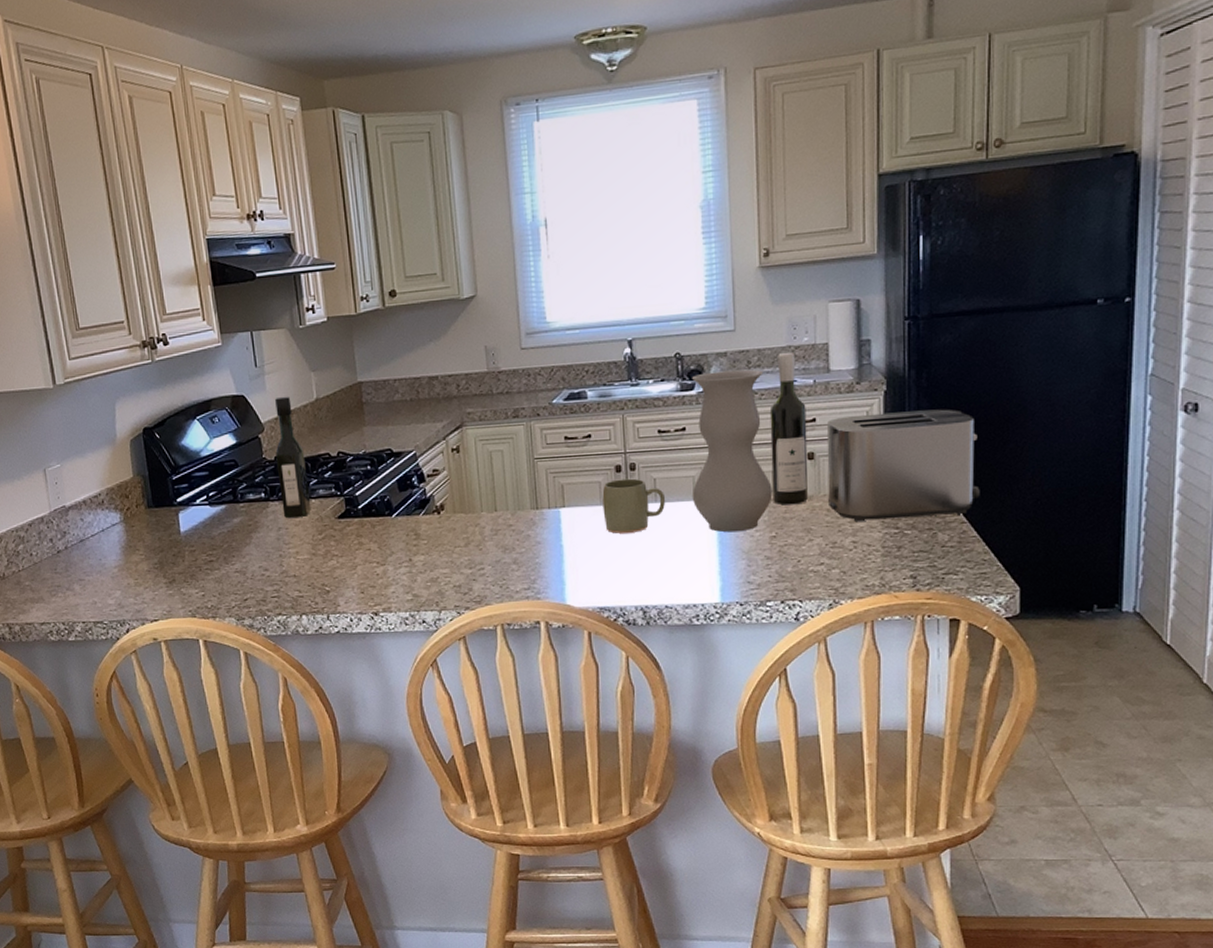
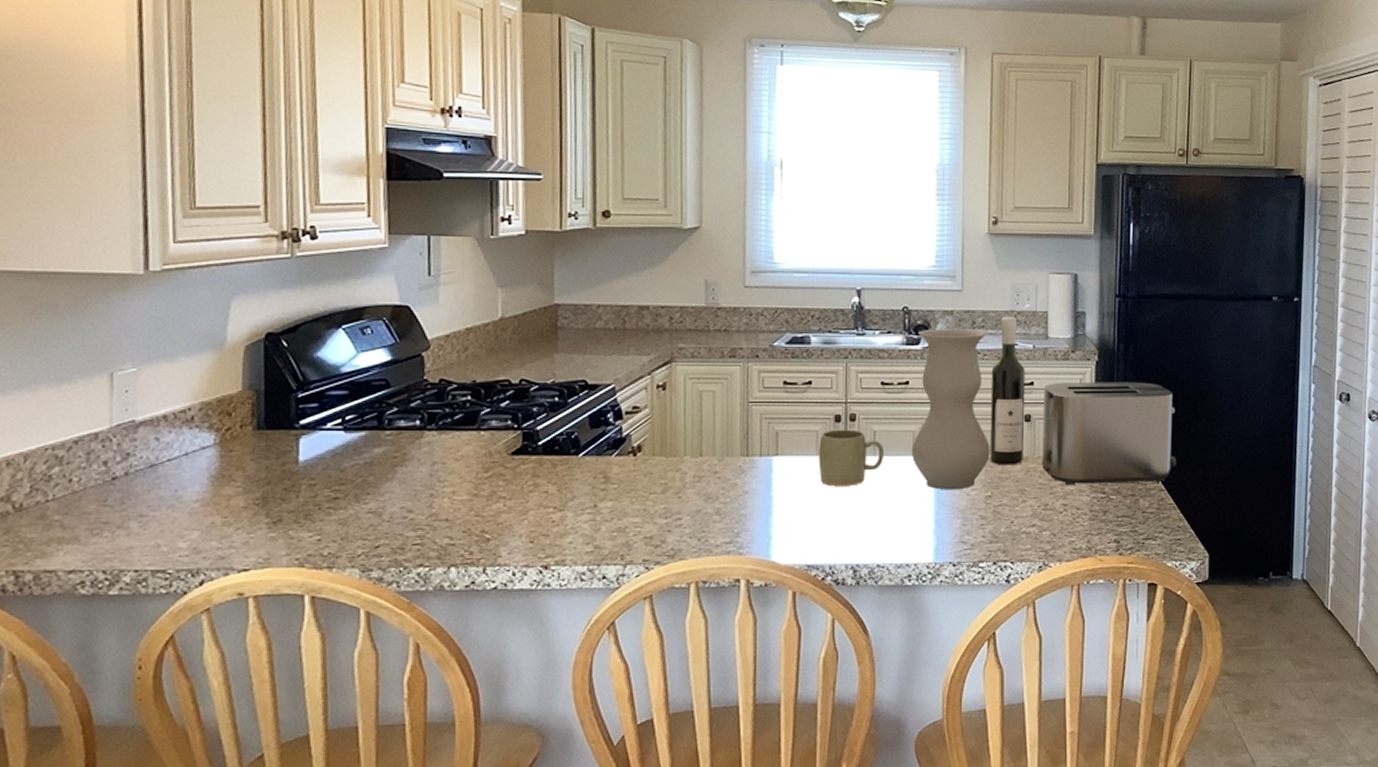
bottle: present [275,396,311,518] -> none [440,311,479,451]

